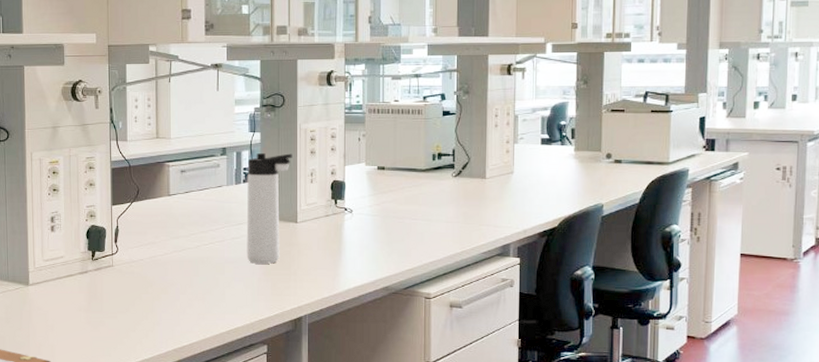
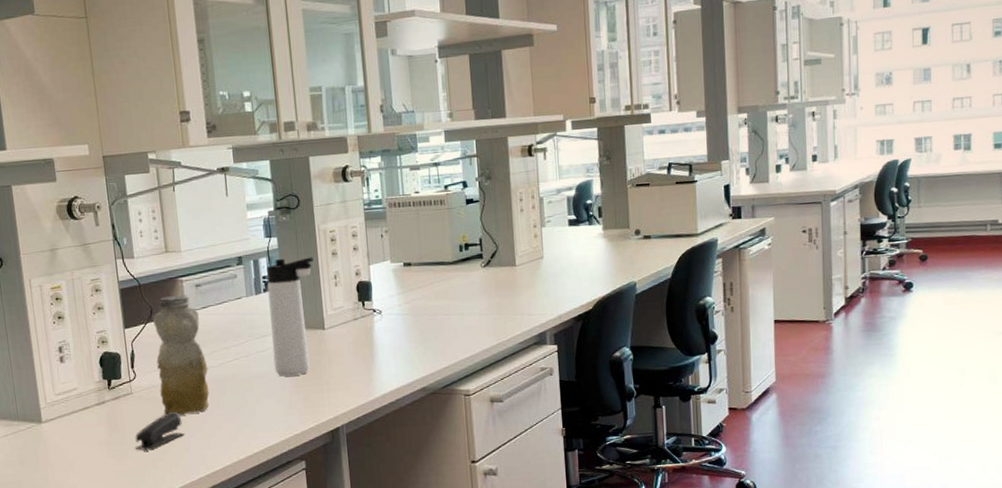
stapler: none [111,286,157,320] -> present [135,411,185,451]
beverage bottle: none [138,179,185,291] -> present [153,295,210,416]

